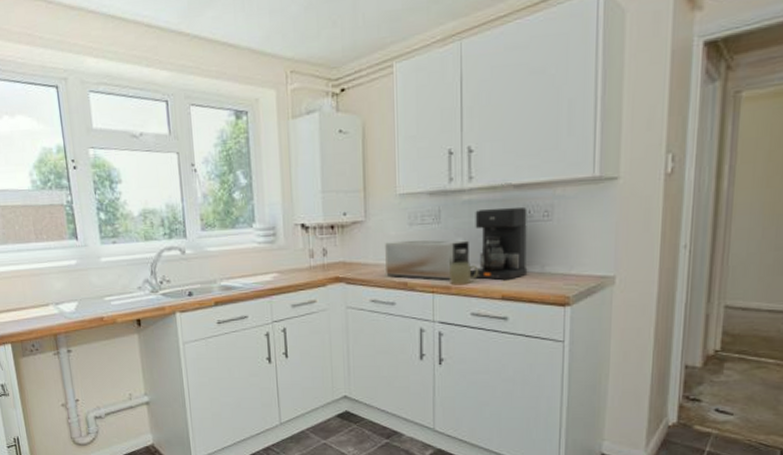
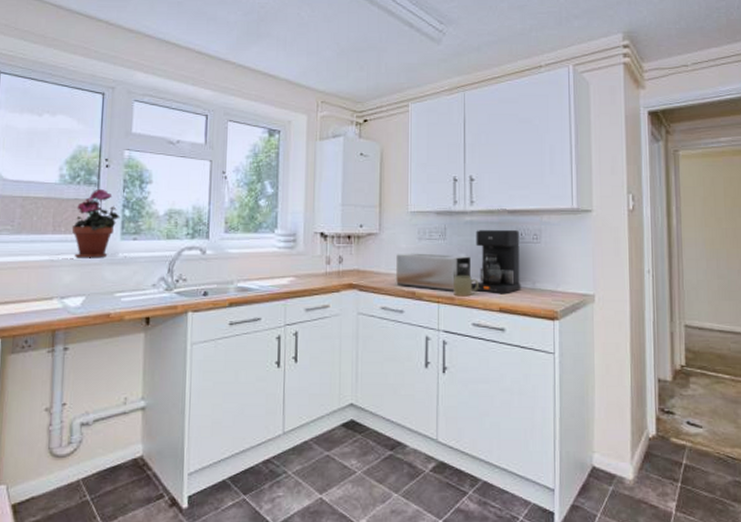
potted plant: none [52,192,97,266] -> present [72,188,121,260]

